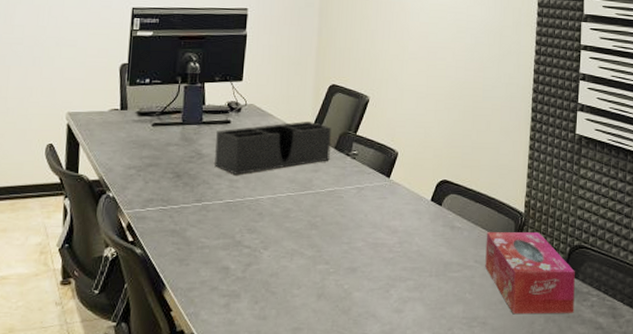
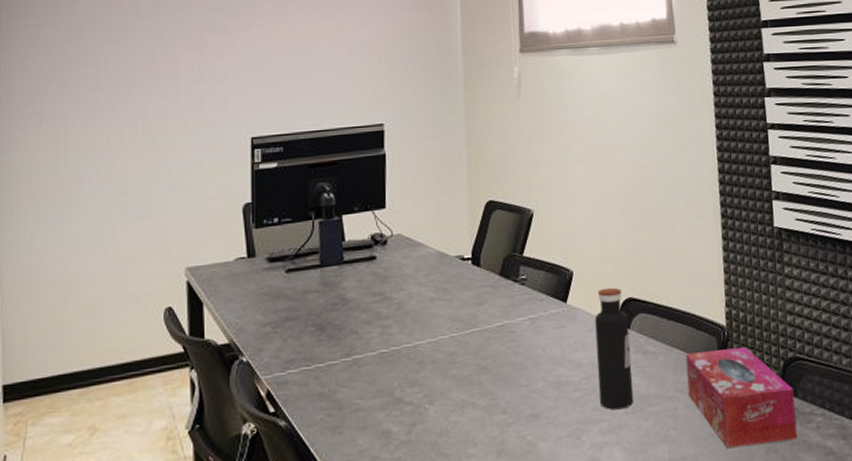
desk organizer: present [214,121,331,175] -> none [360,246,495,319]
water bottle: none [409,169,441,272] -> present [595,287,634,410]

